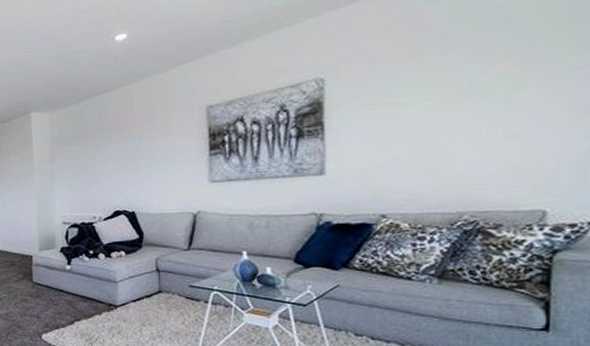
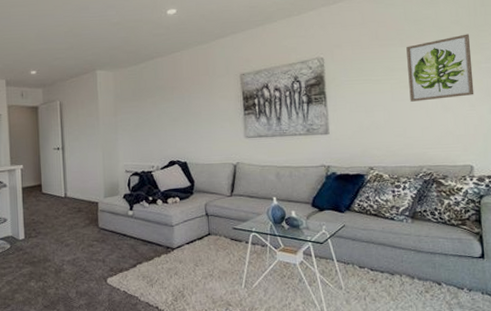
wall art: none [452,27,565,129] -> present [406,34,474,102]

